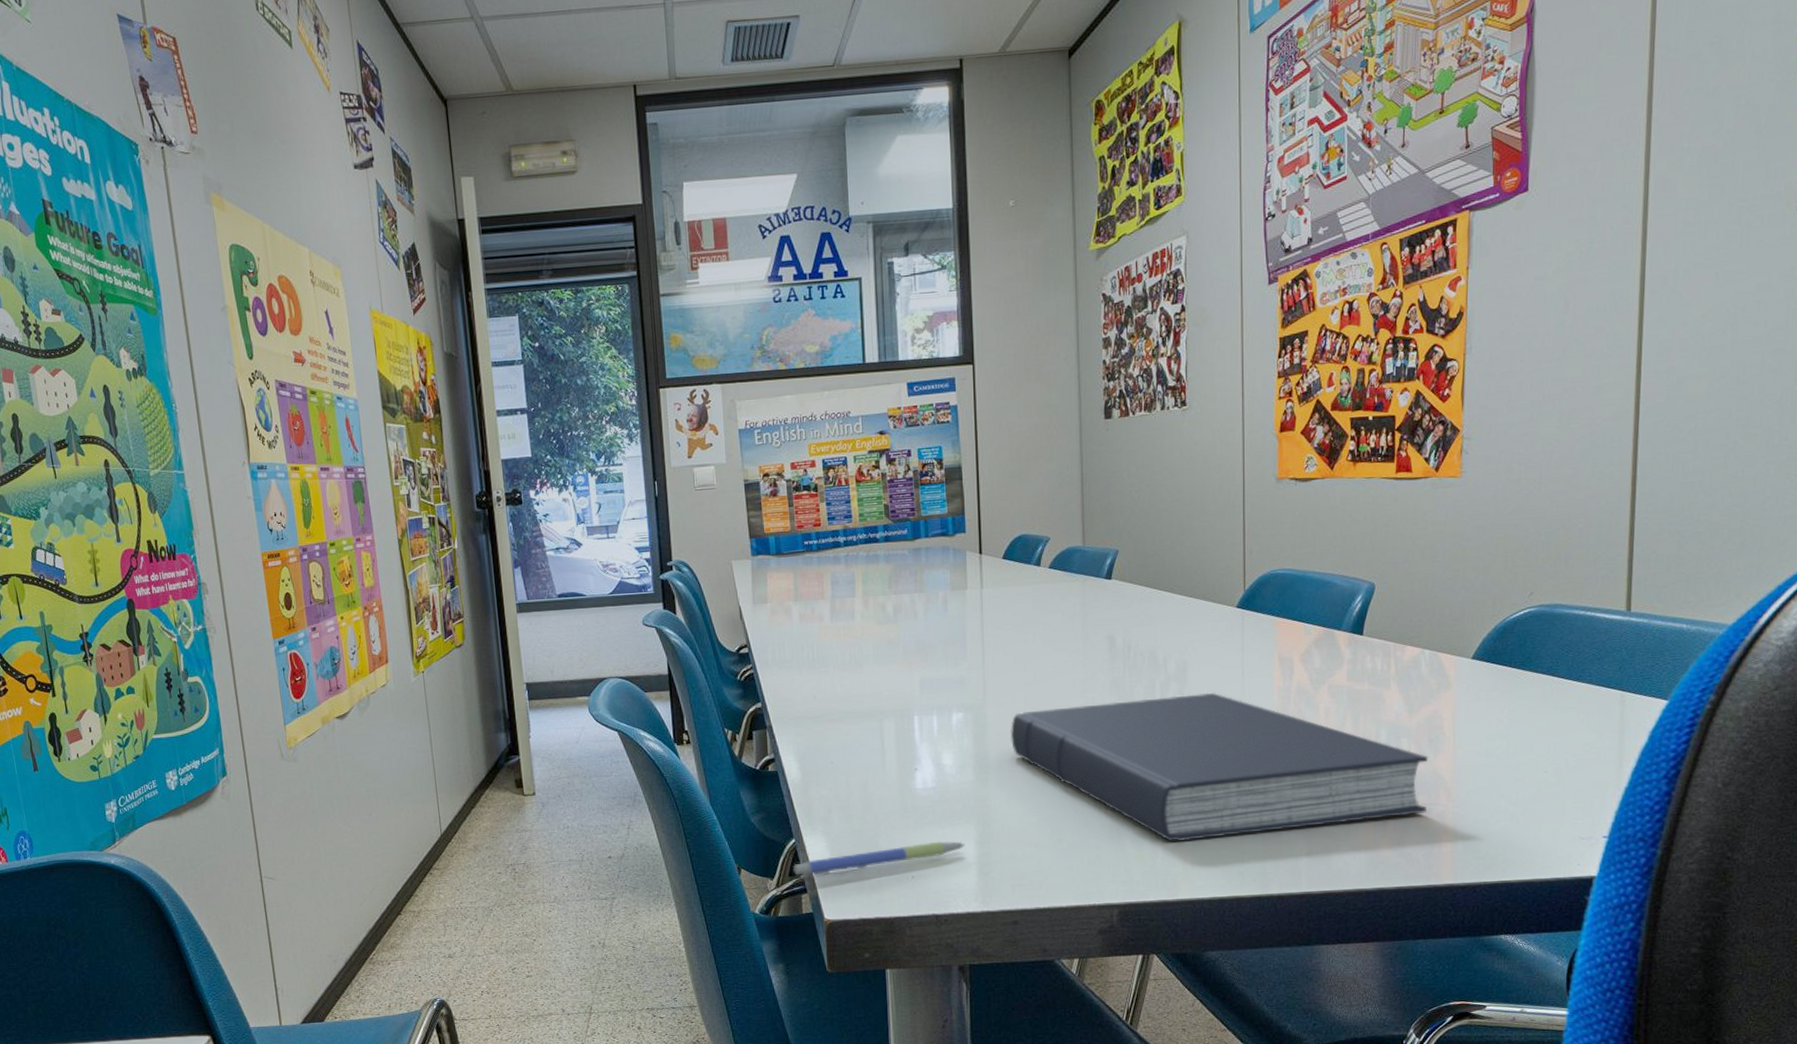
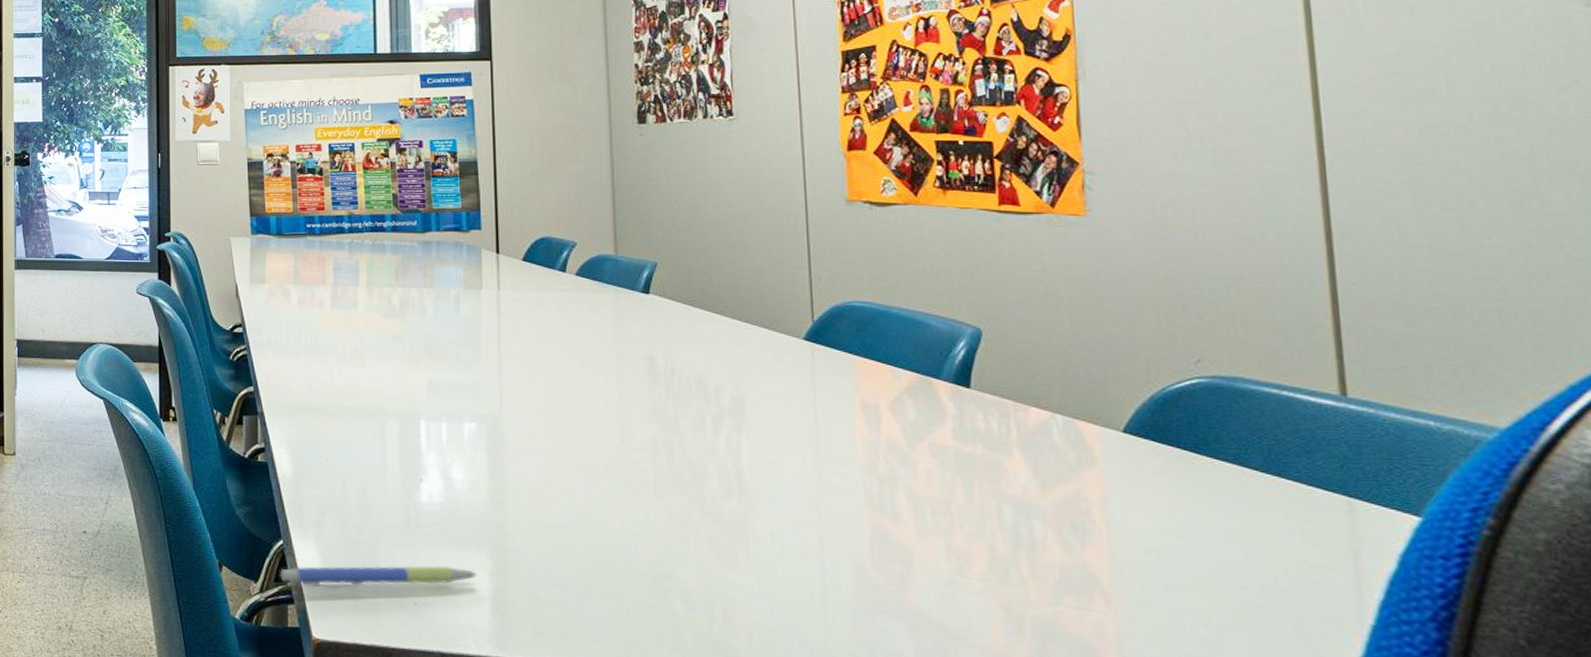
book: present [1010,692,1429,842] -> none [531,429,1077,620]

